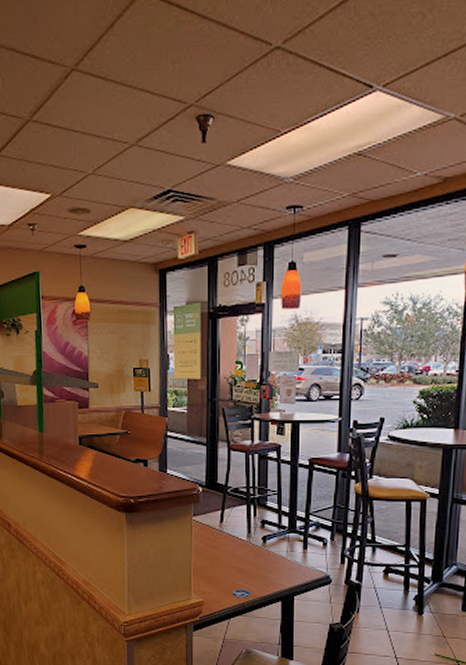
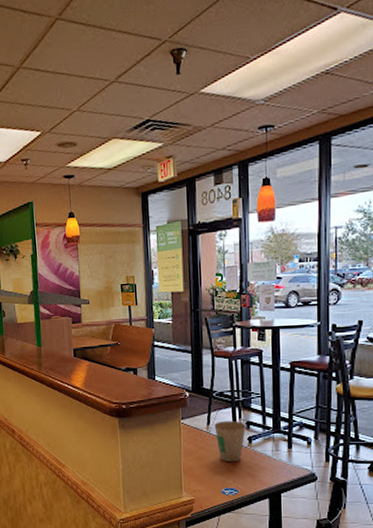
paper cup: none [227,519,260,563] -> present [214,420,246,463]

